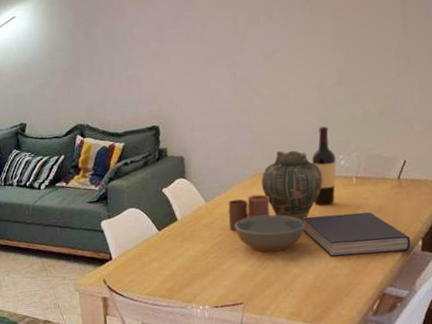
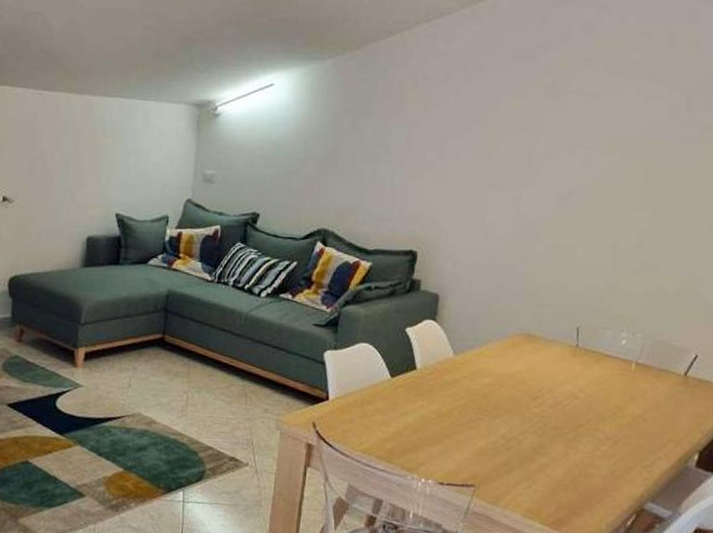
cup: present [228,199,249,231] -> none [476,358,504,397]
bowl: present [234,214,306,253] -> none [482,383,567,433]
candle: present [247,194,271,219] -> none [500,357,530,386]
vase: present [261,150,323,223] -> none [523,311,598,404]
book: present [303,212,411,257] -> none [562,397,686,464]
wine bottle: present [312,126,337,206] -> none [582,294,617,390]

